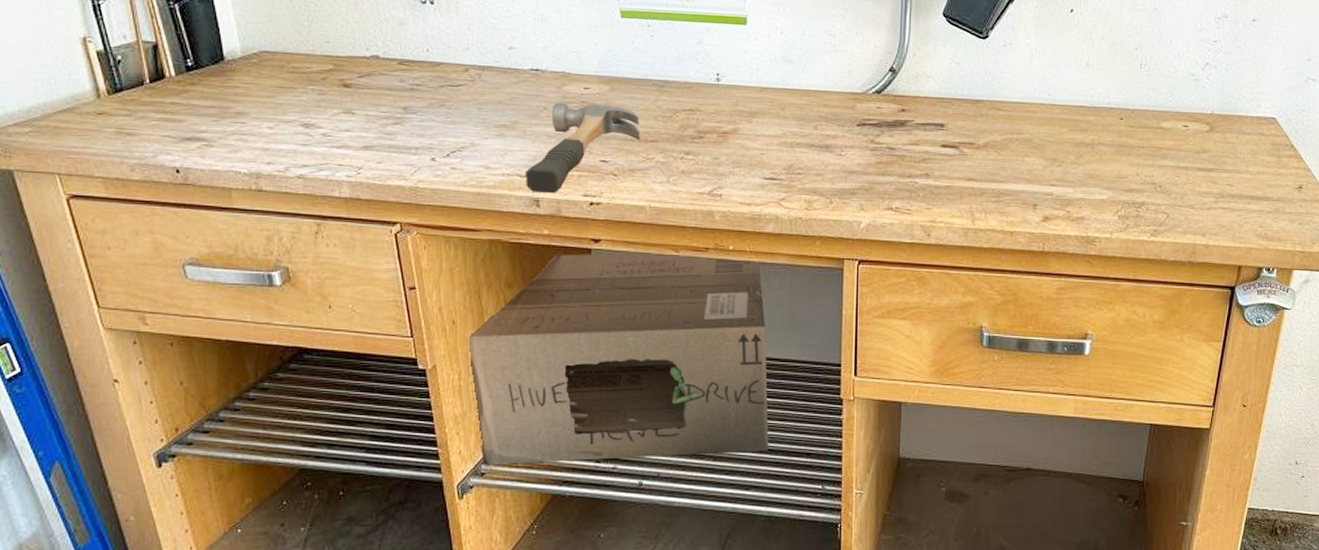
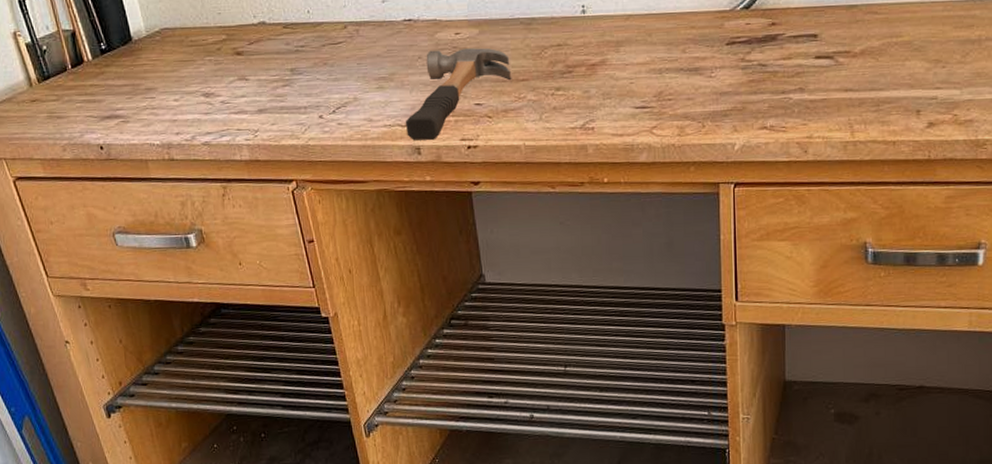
cardboard box: present [468,252,769,465] -> none [365,191,653,404]

